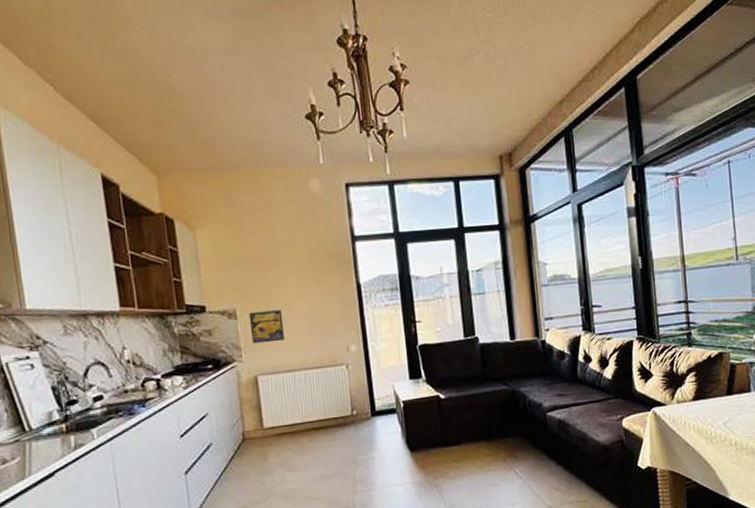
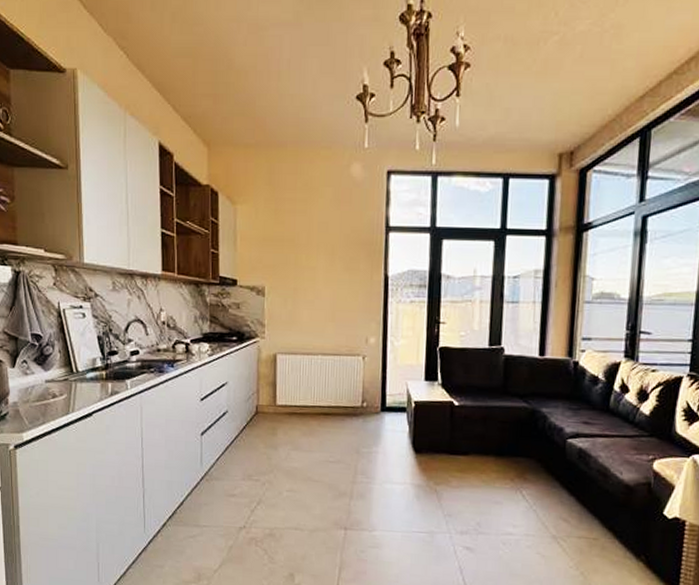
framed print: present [248,310,285,344] -> none [275,291,308,324]

